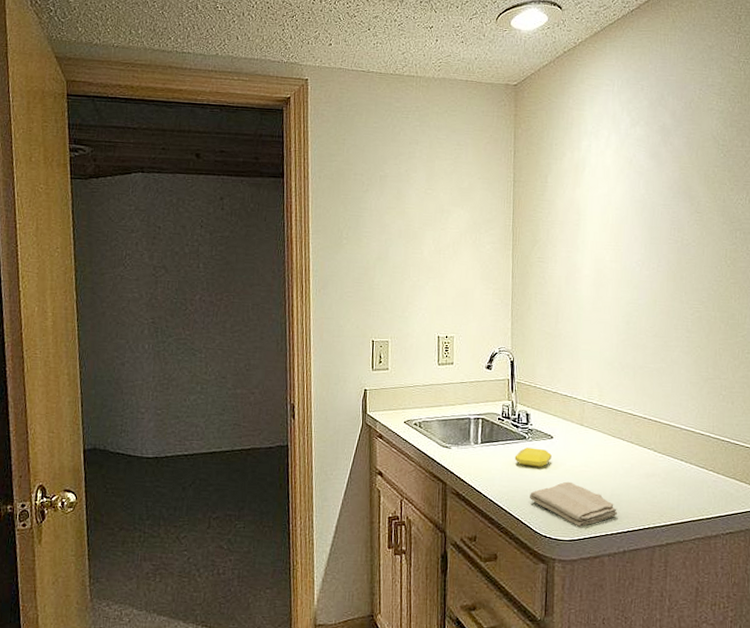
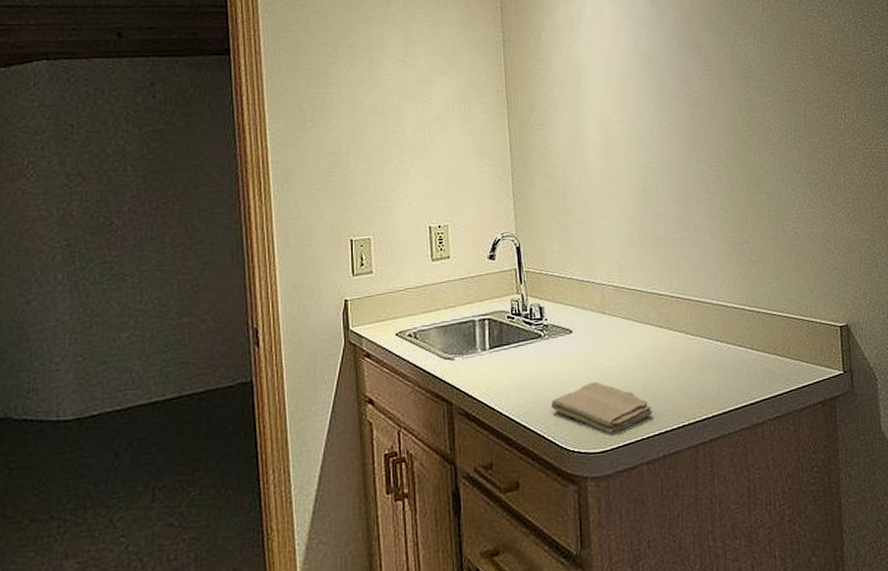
soap bar: present [514,447,552,468] -> none [530,346,573,370]

